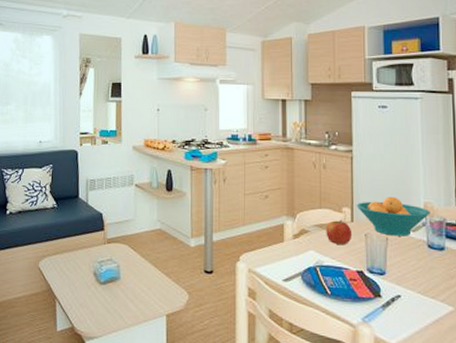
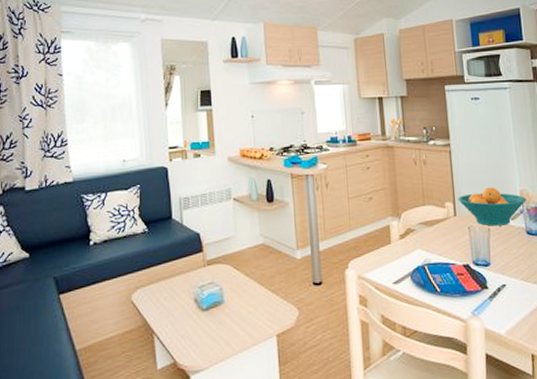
apple: present [326,219,353,246] -> none [430,214,457,241]

